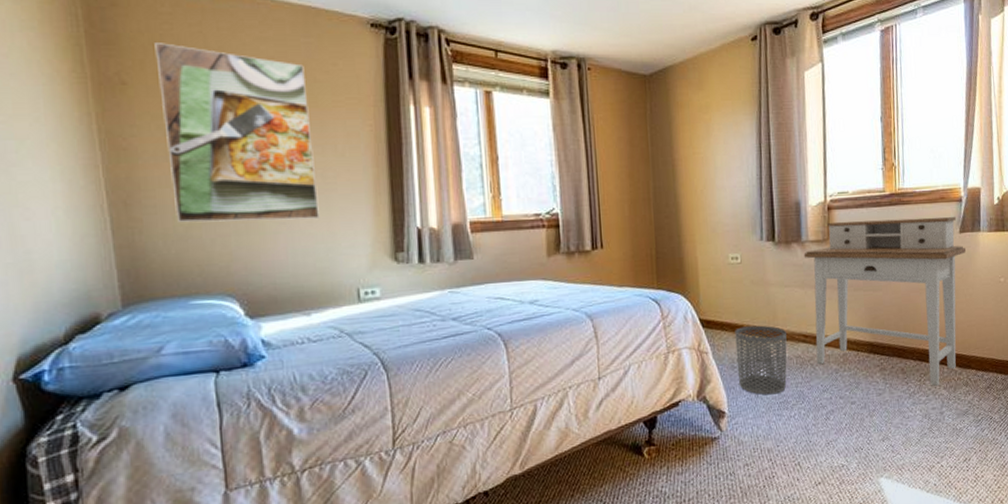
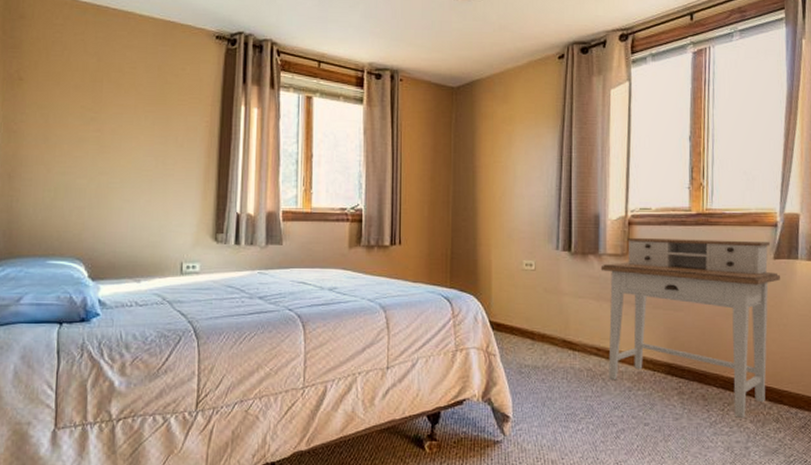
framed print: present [154,43,320,223] -> none [46,48,159,199]
waste bin: present [735,325,787,395] -> none [524,333,579,405]

